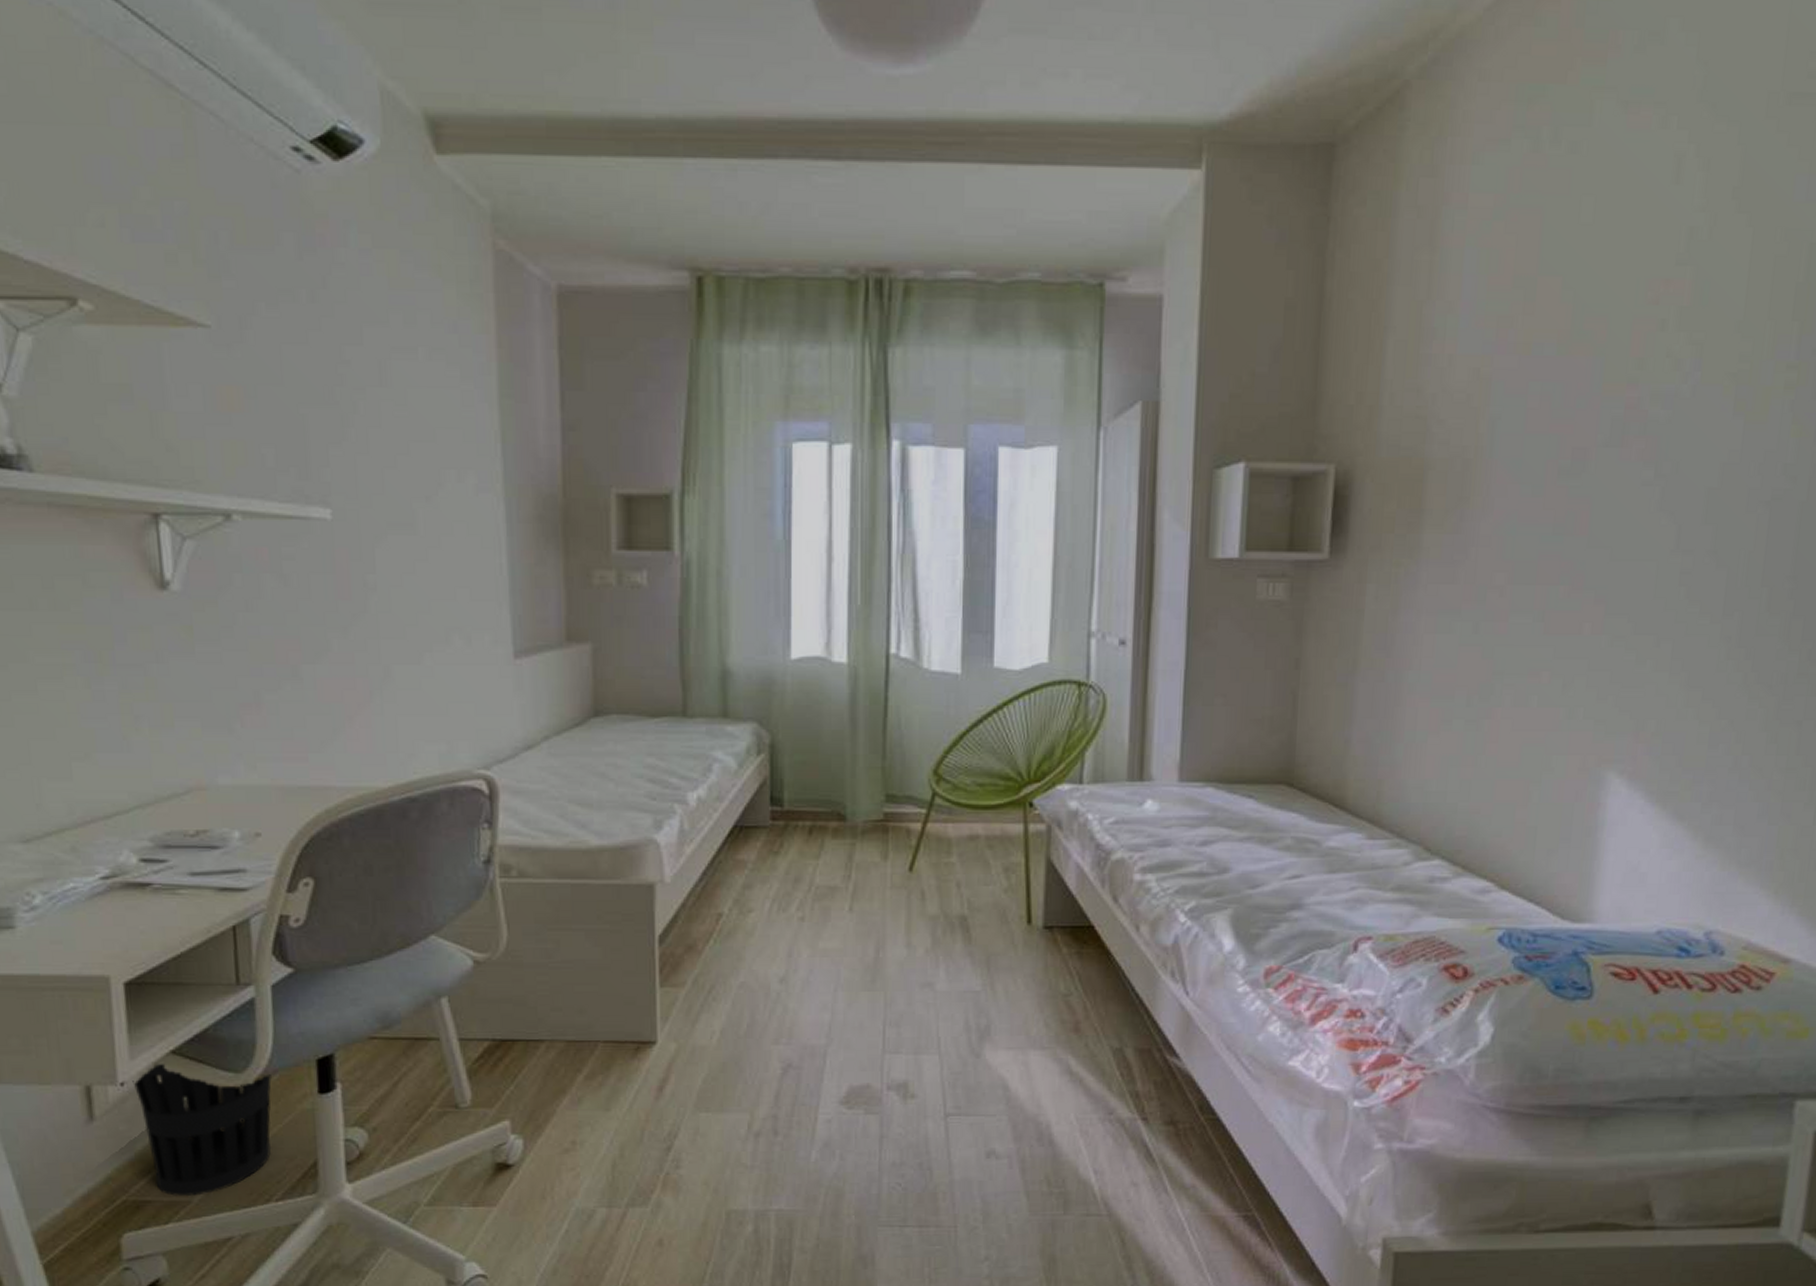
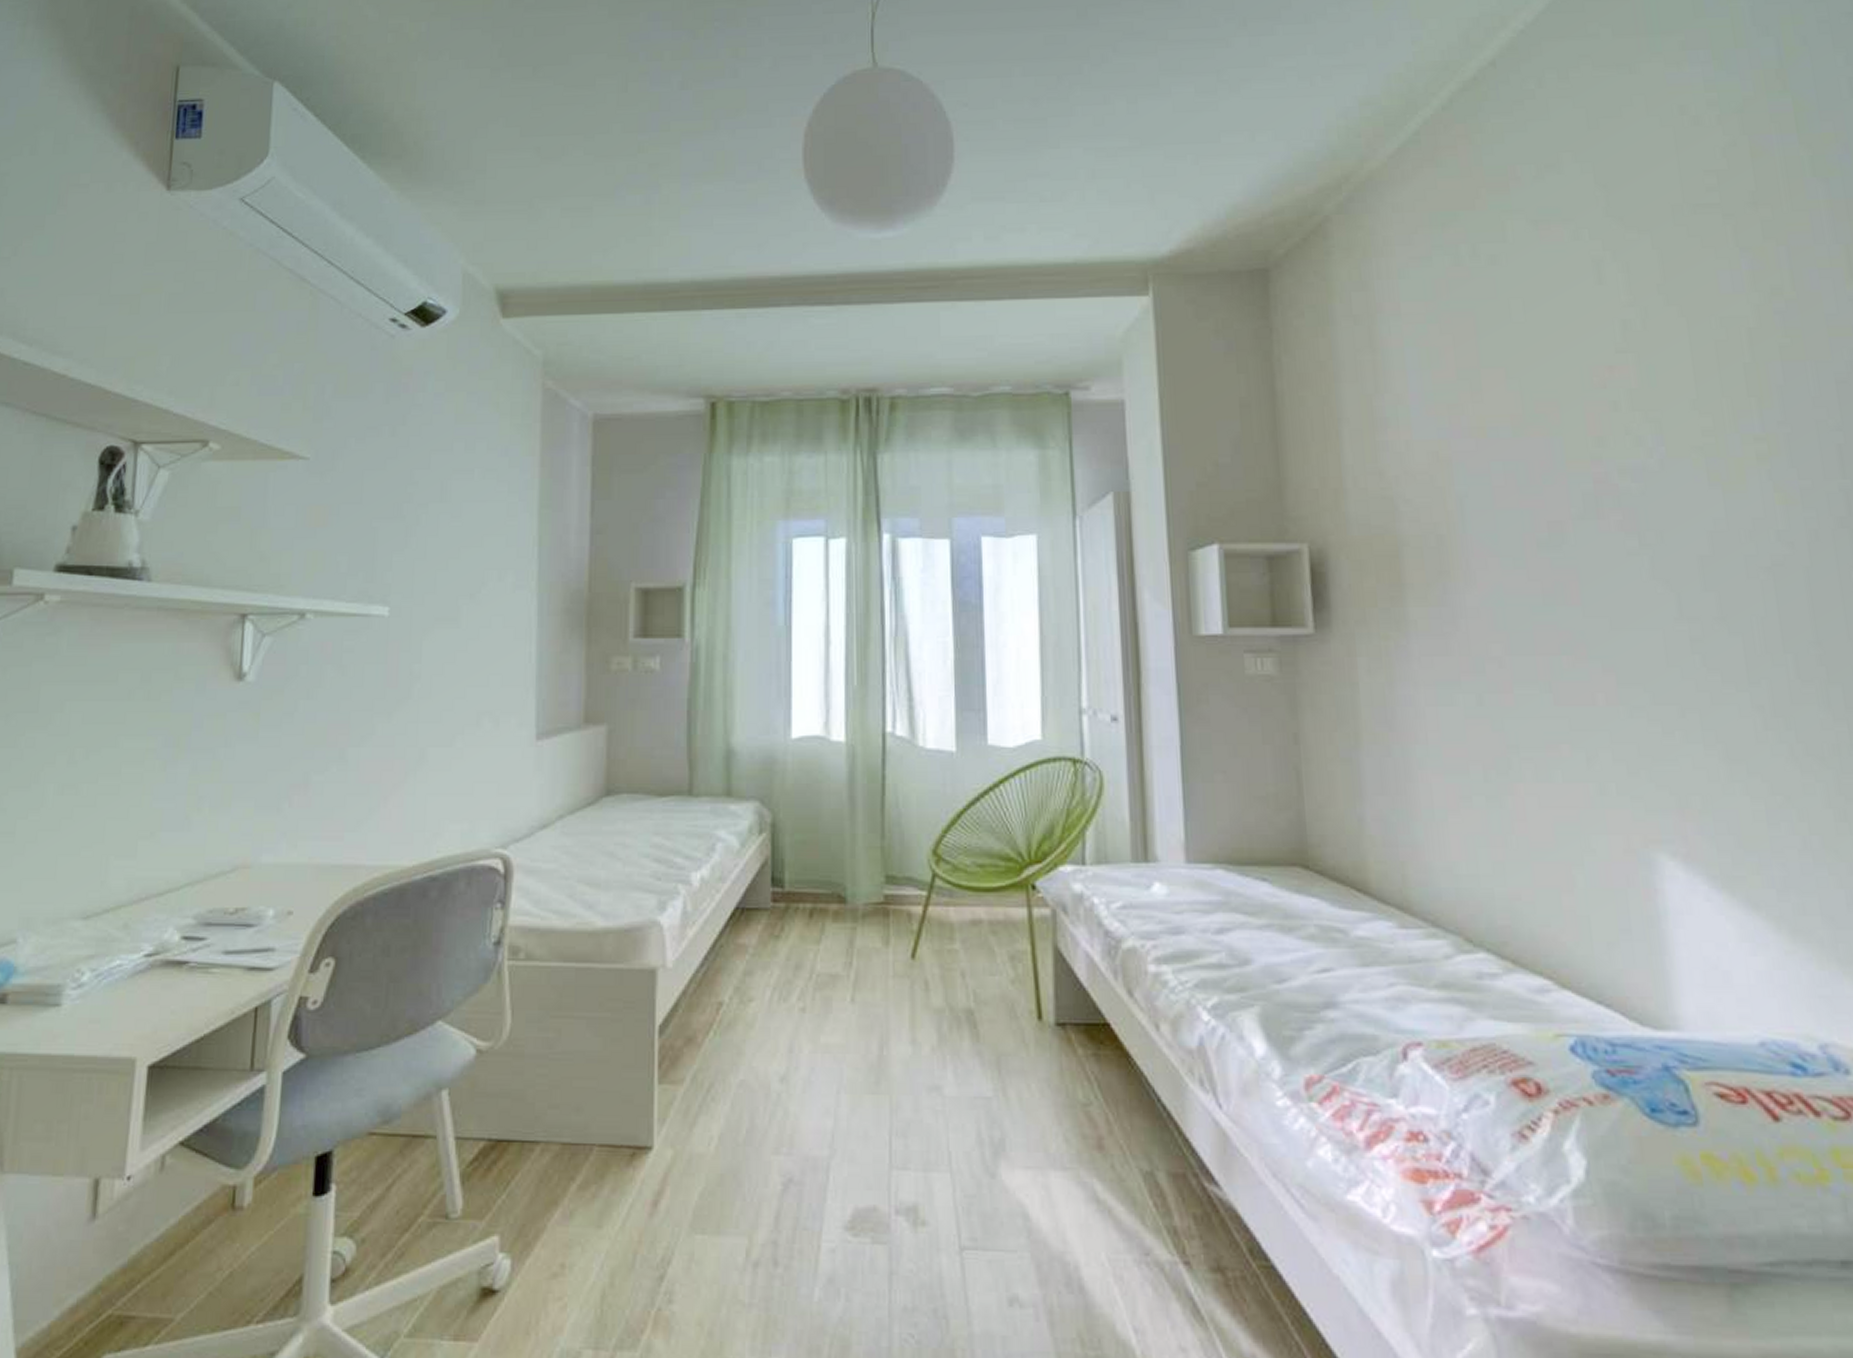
wastebasket: present [132,1063,272,1196] -> none [139,1155,270,1313]

